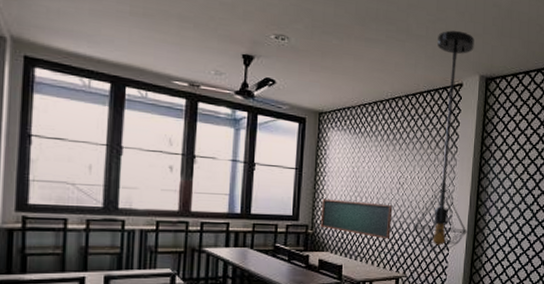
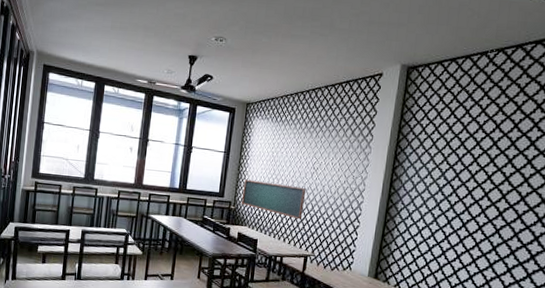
light fixture: present [412,30,474,254] -> none [323,21,398,238]

